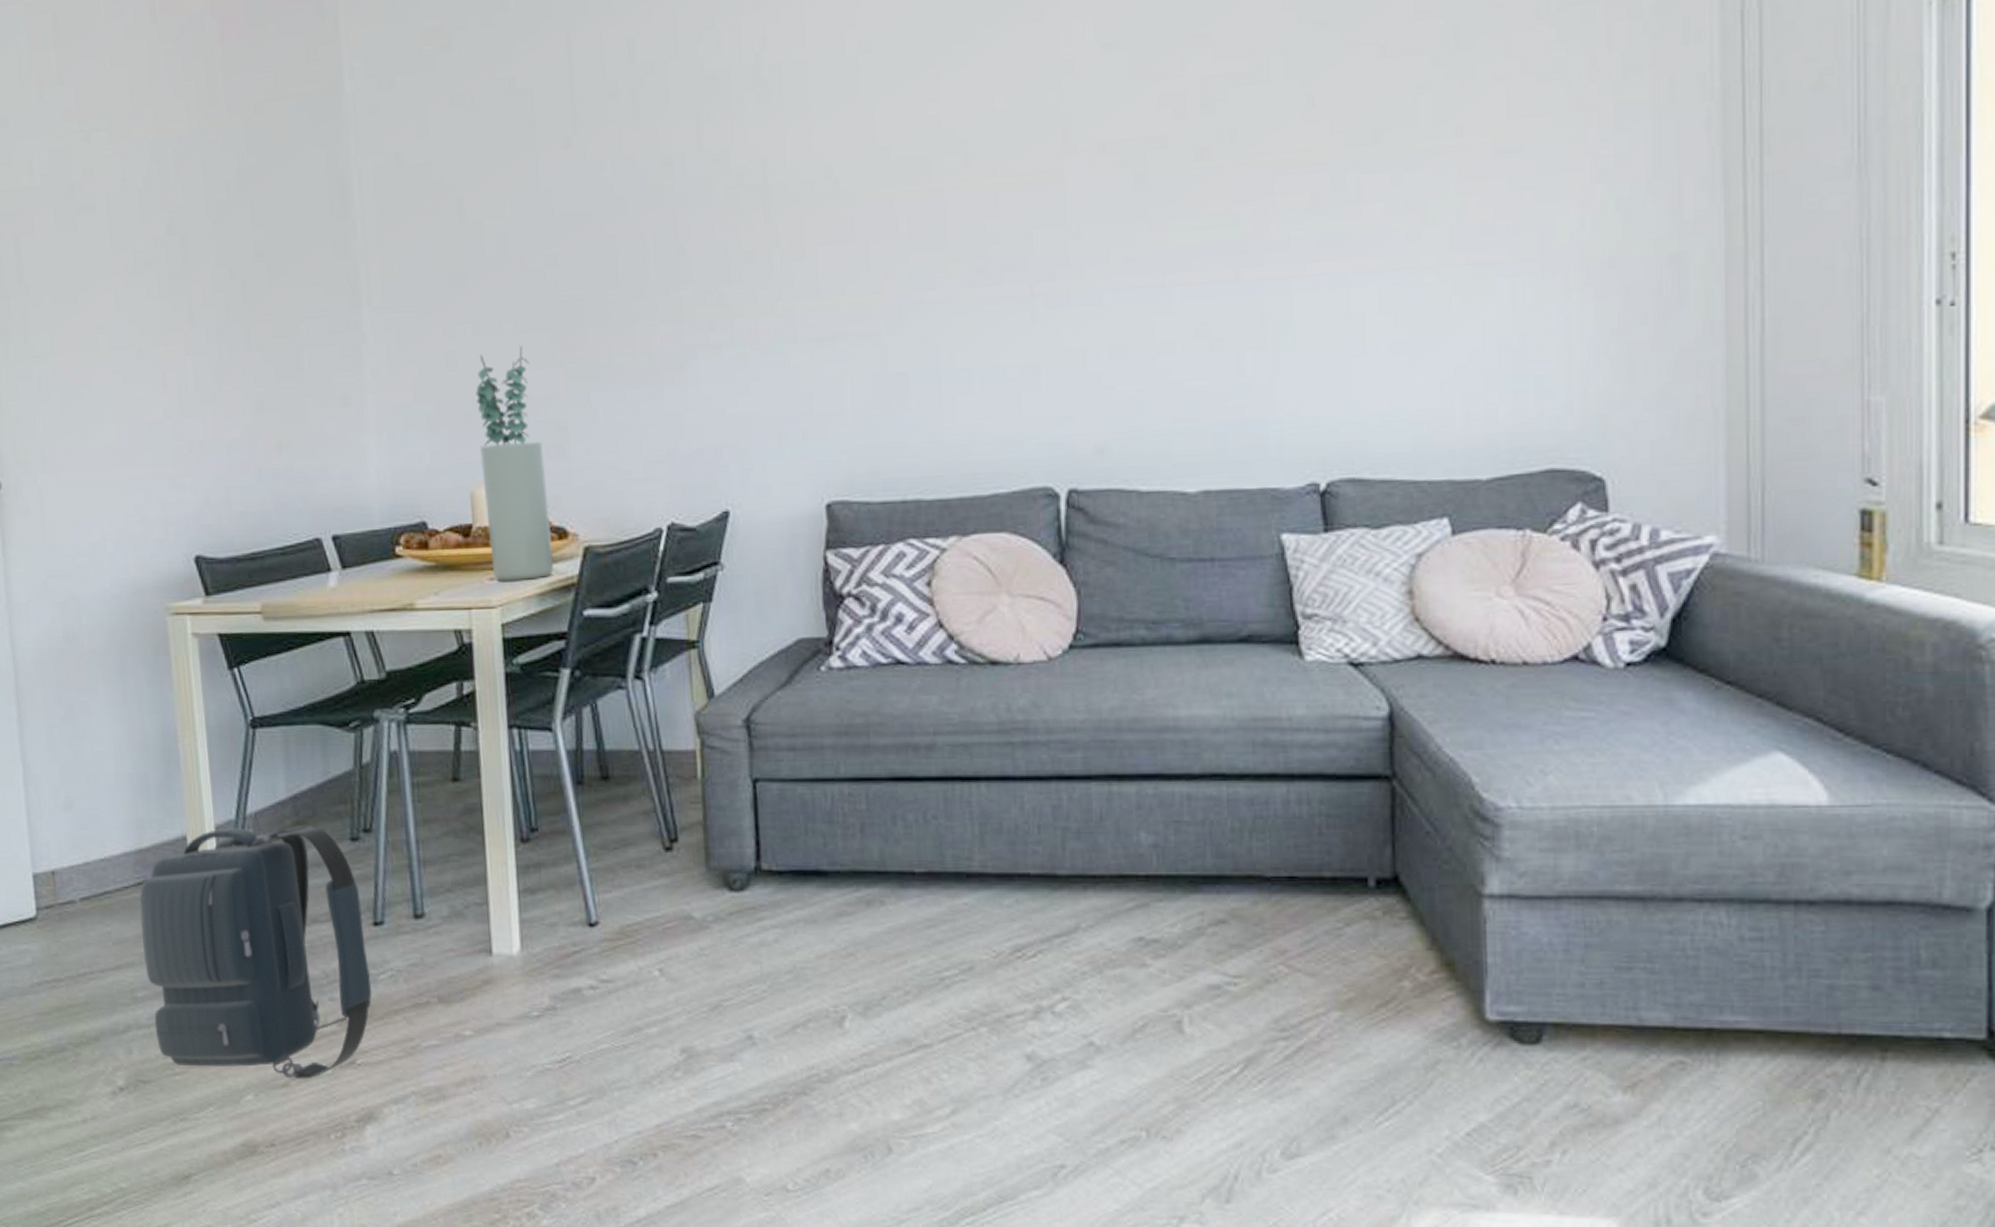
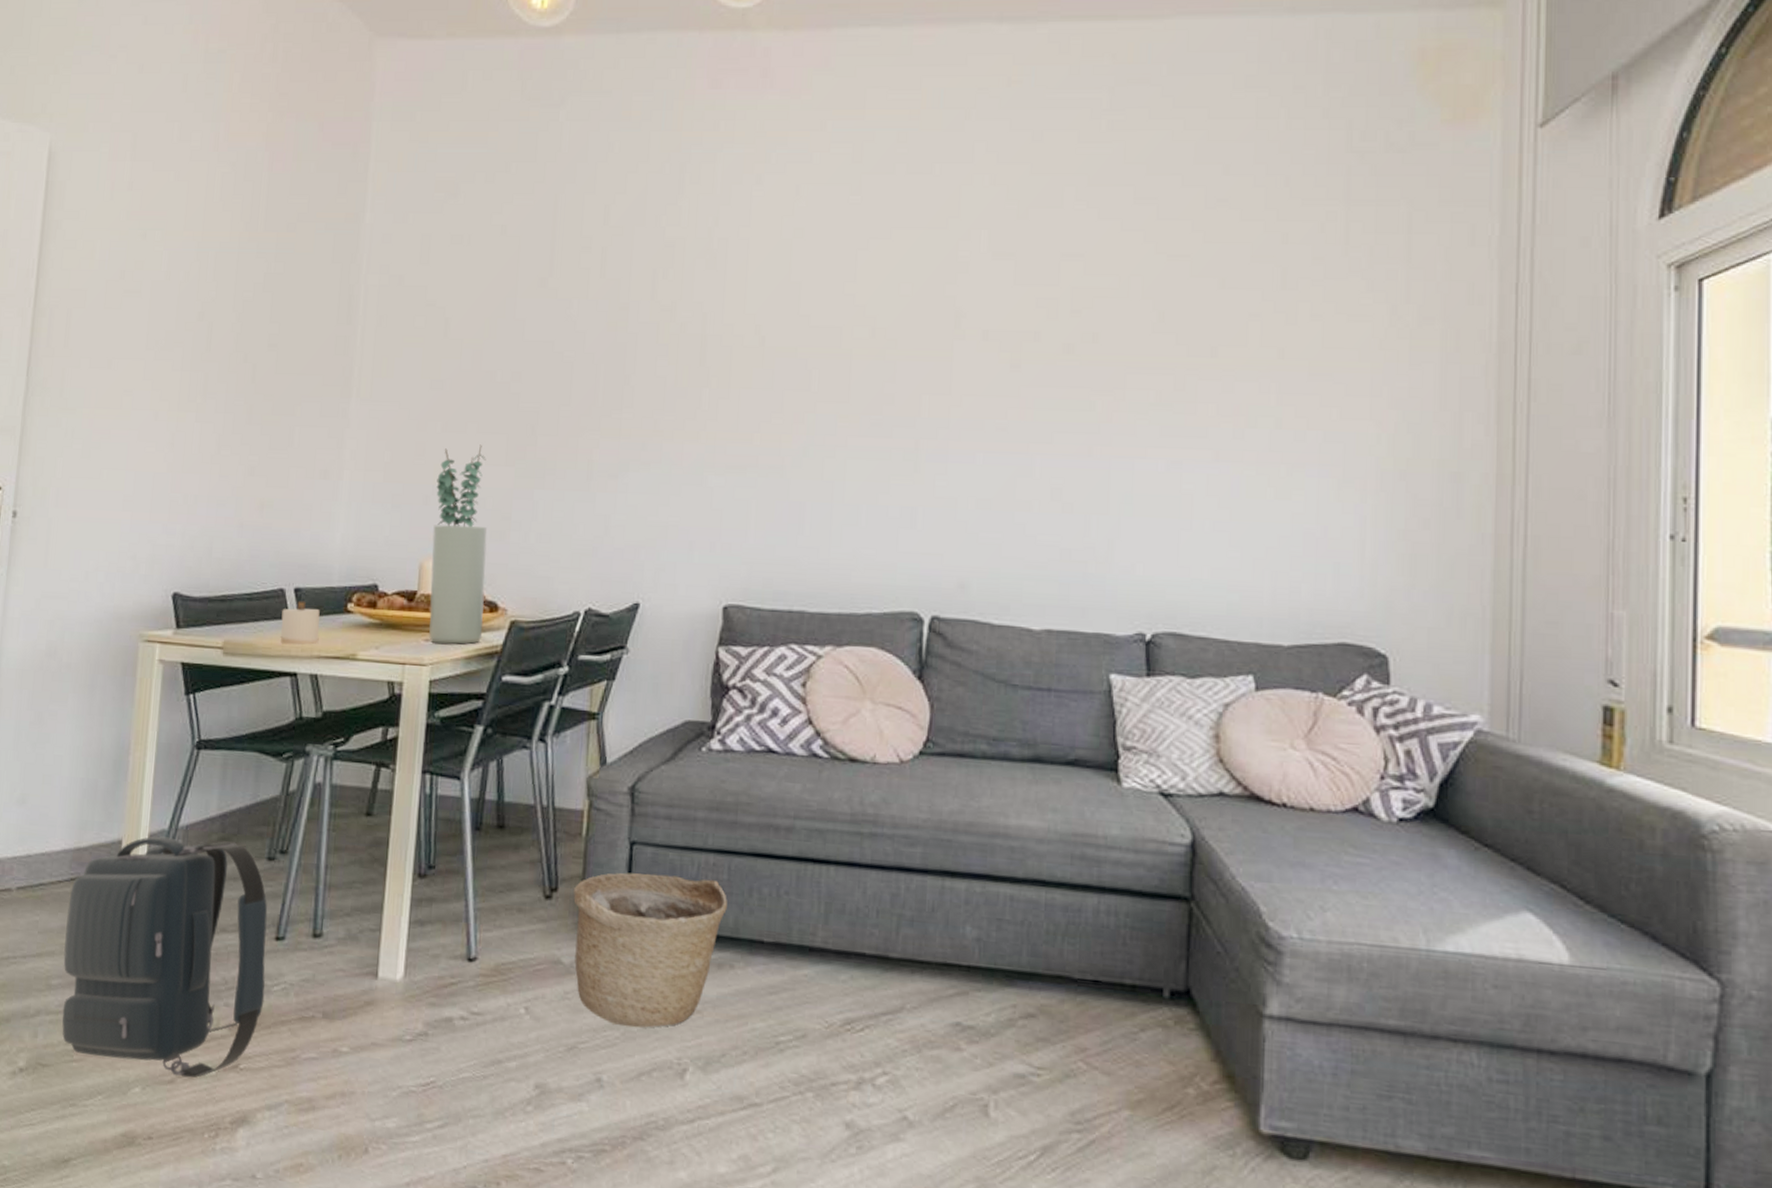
candle: none [322,549,369,601] -> present [281,601,320,646]
basket: none [696,811,870,979] -> present [573,872,727,1028]

